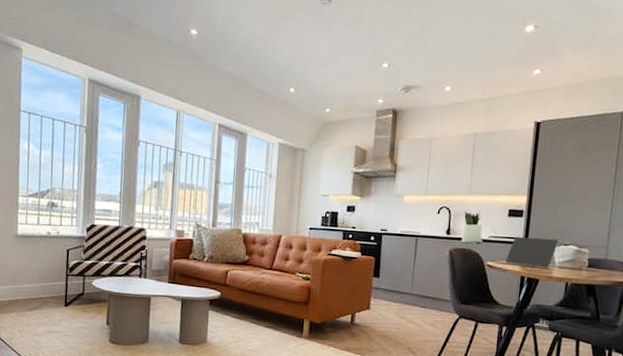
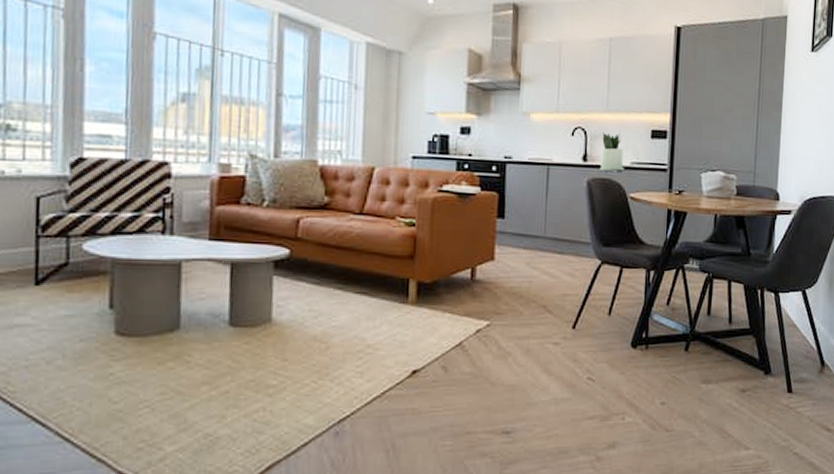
laptop: present [489,237,559,269] -> none [632,162,705,200]

